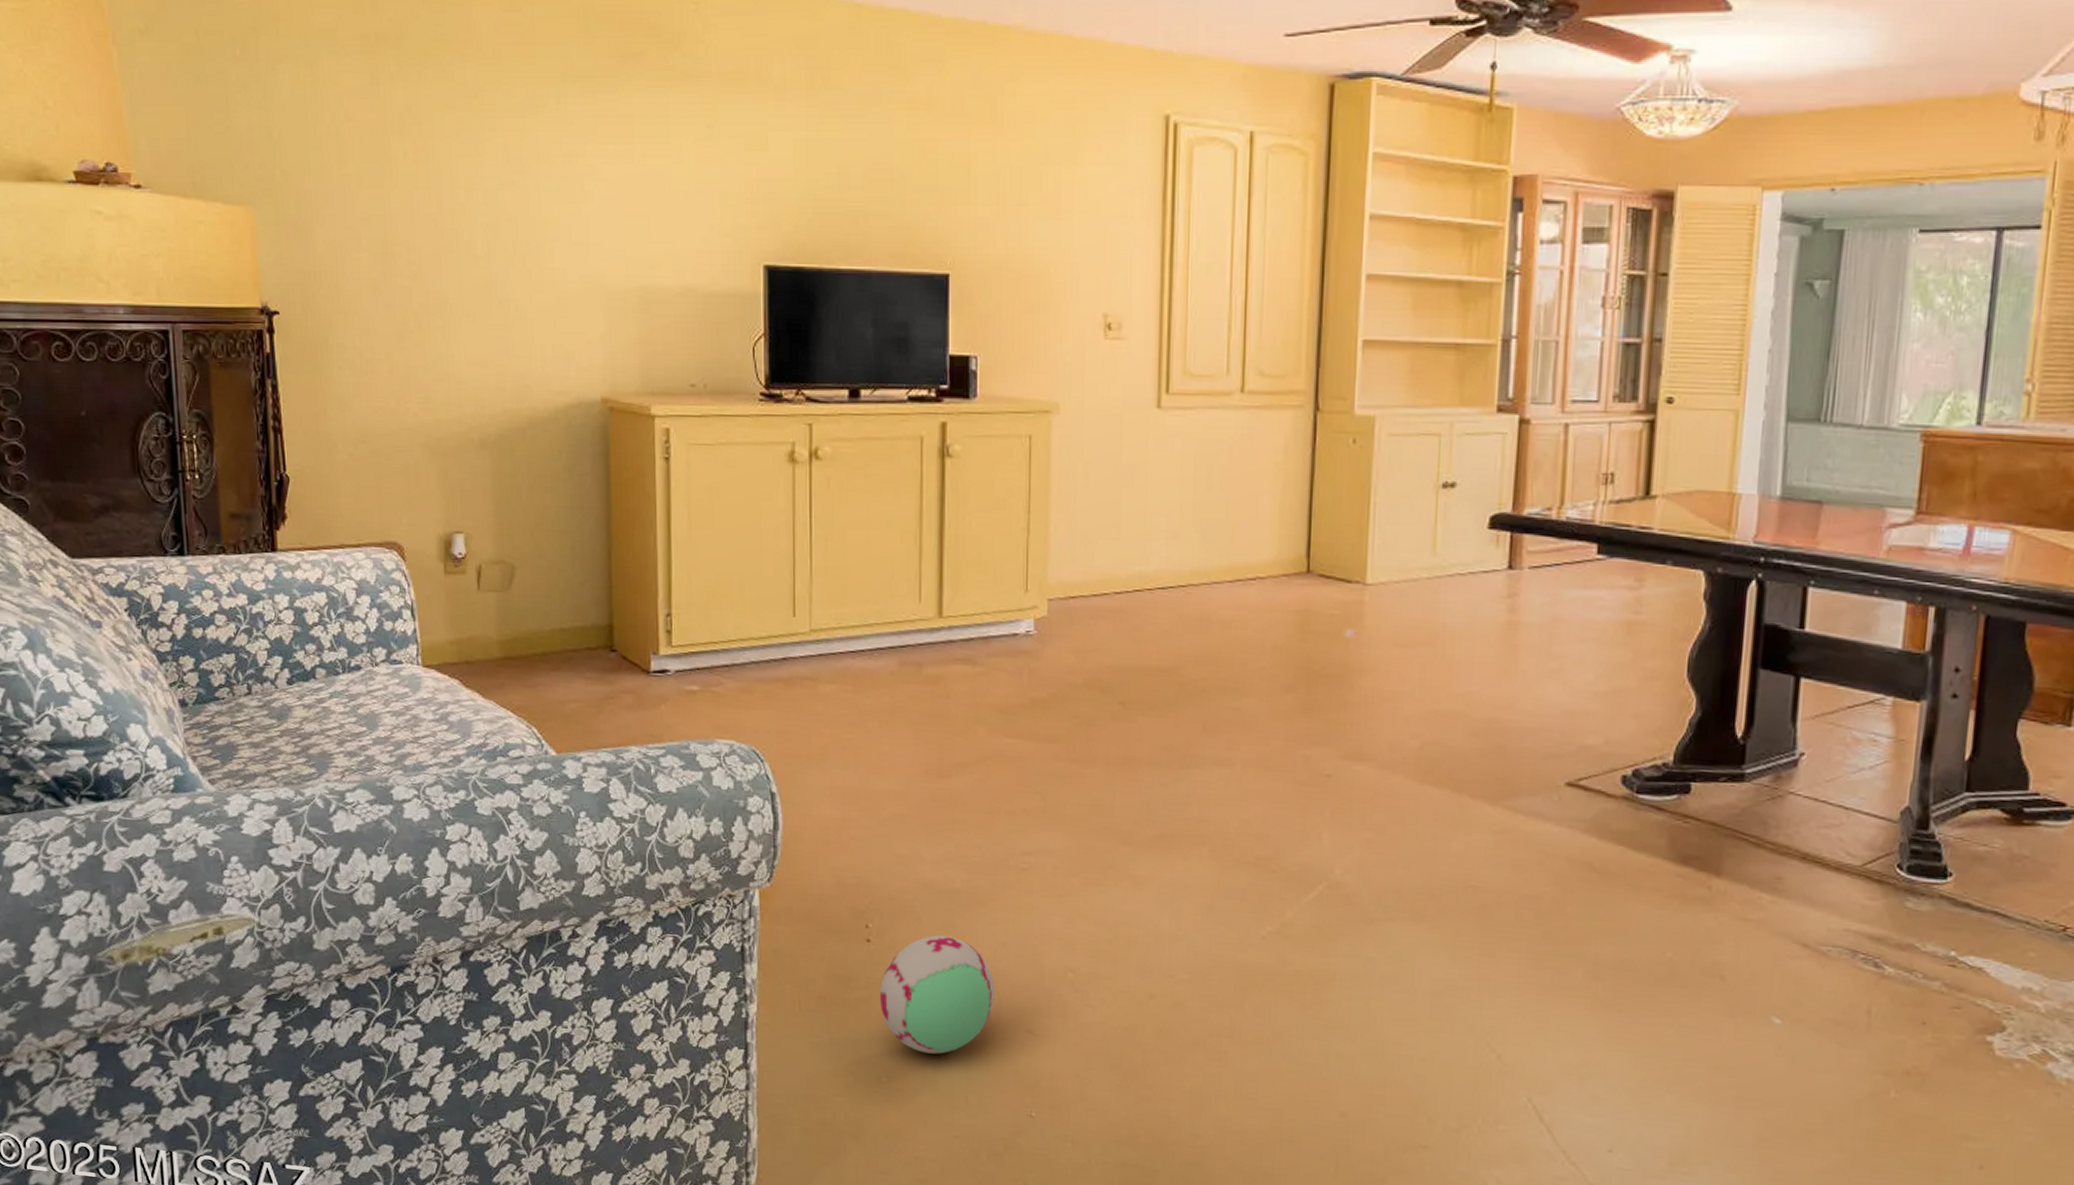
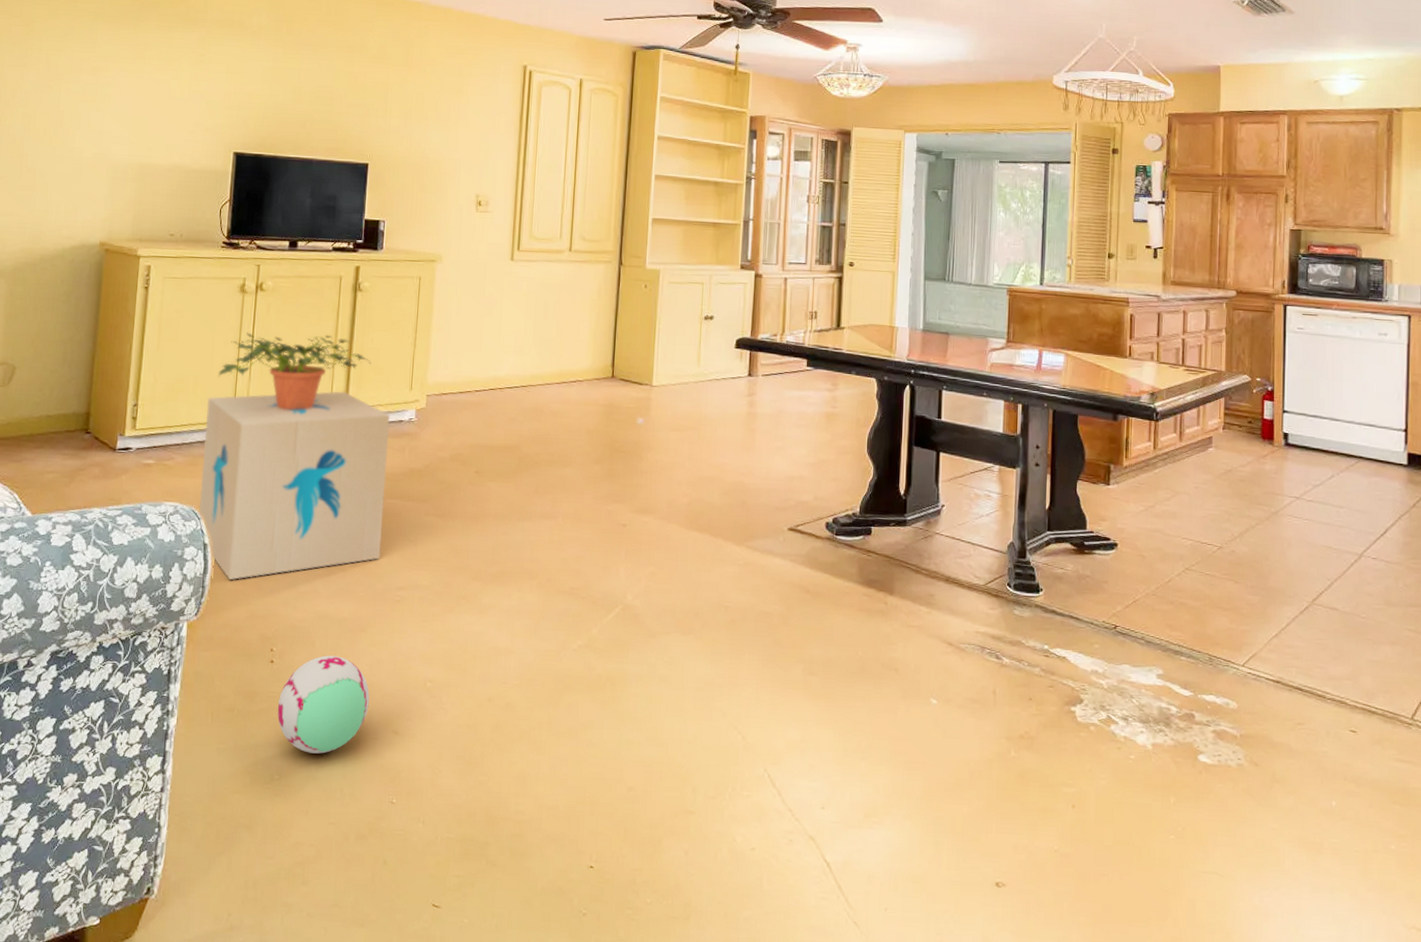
cardboard box: none [758,594,1001,838] -> present [199,391,391,580]
potted plant: none [770,517,970,622] -> present [218,332,371,411]

